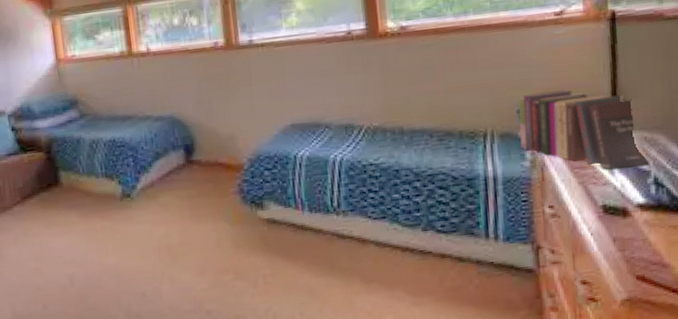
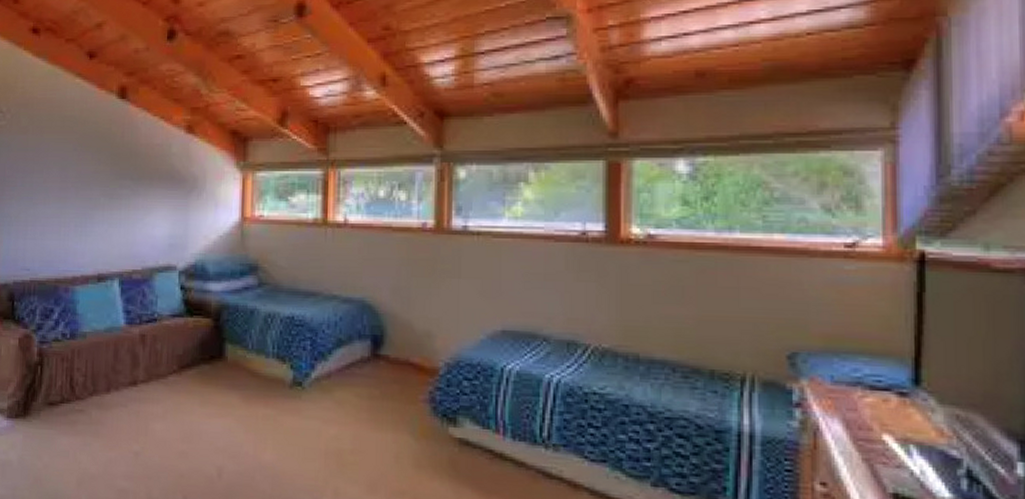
books: present [519,90,651,171] -> none [787,337,963,452]

